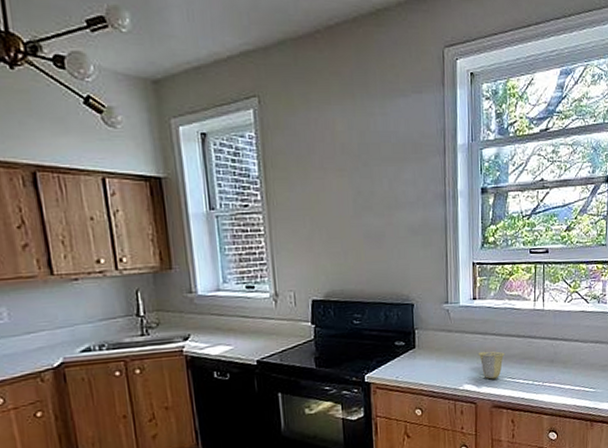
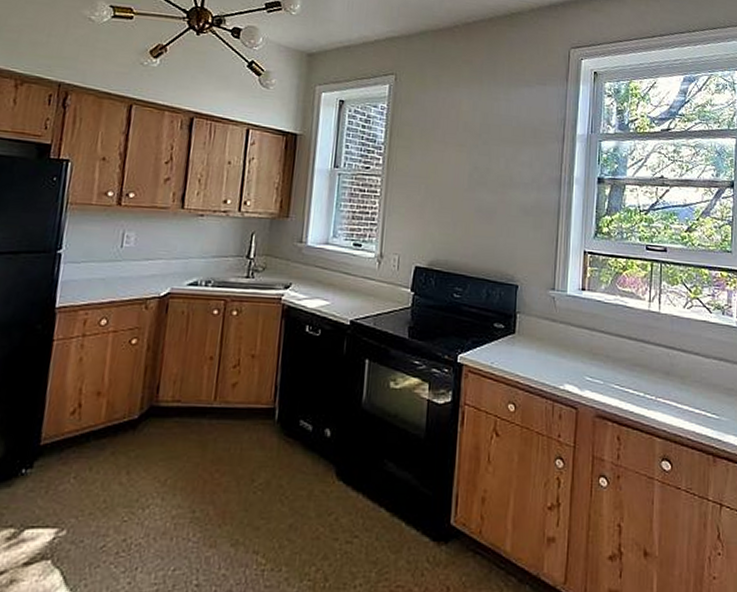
cup: present [478,351,505,379] -> none [583,349,613,384]

